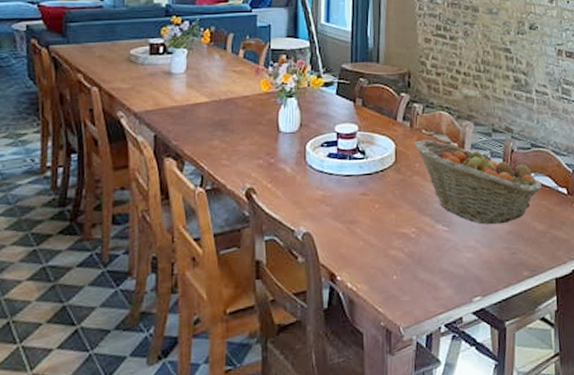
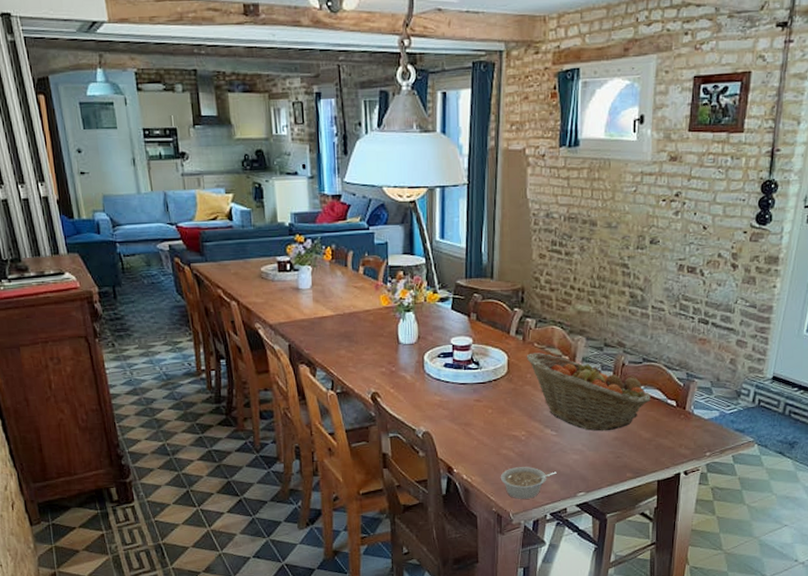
legume: none [389,269,450,309] -> present [500,467,557,499]

